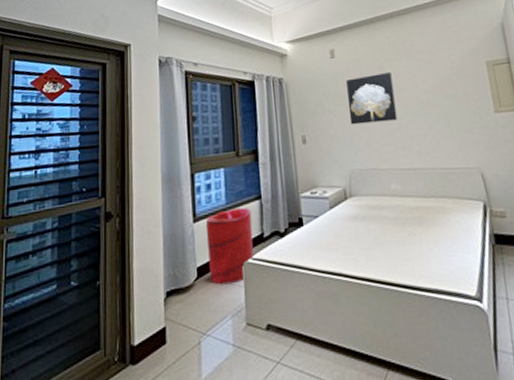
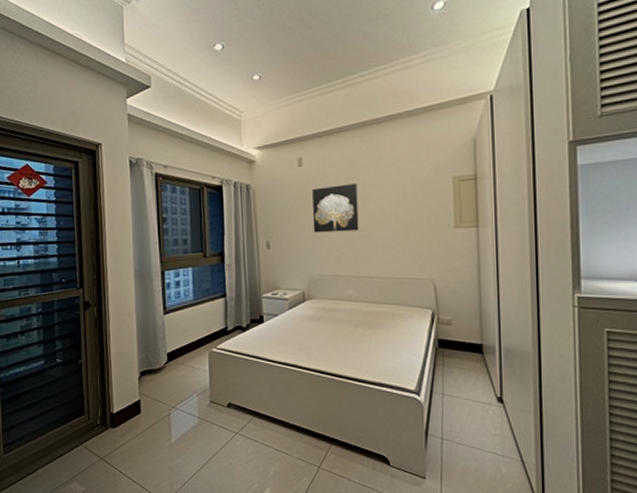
laundry hamper: present [205,207,253,285] -> none [174,303,218,369]

